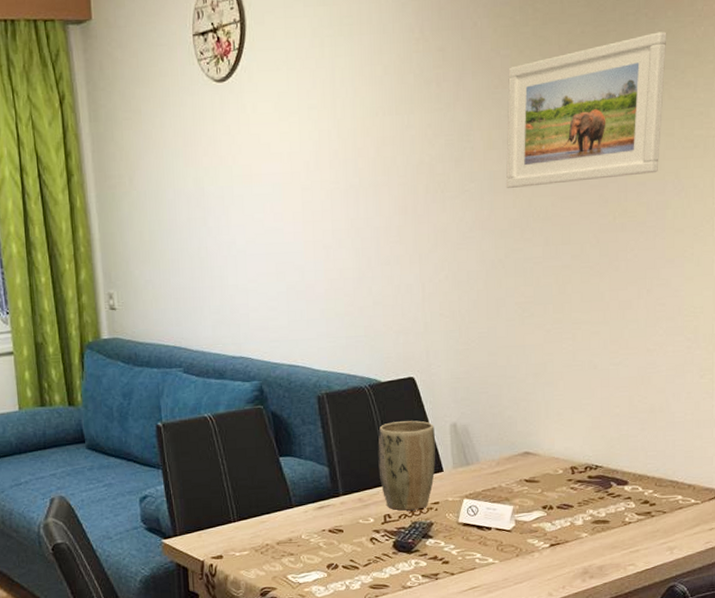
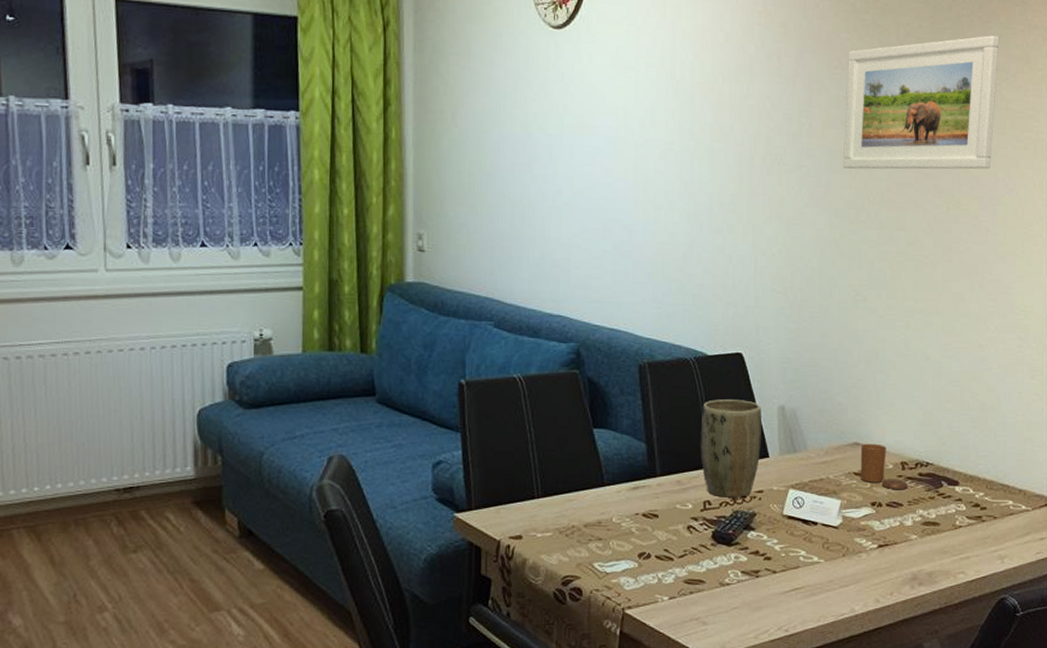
candle: none [531,451,577,493] -> present [860,443,907,489]

